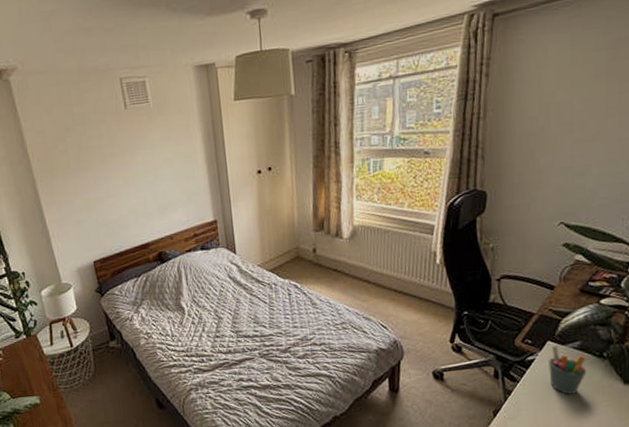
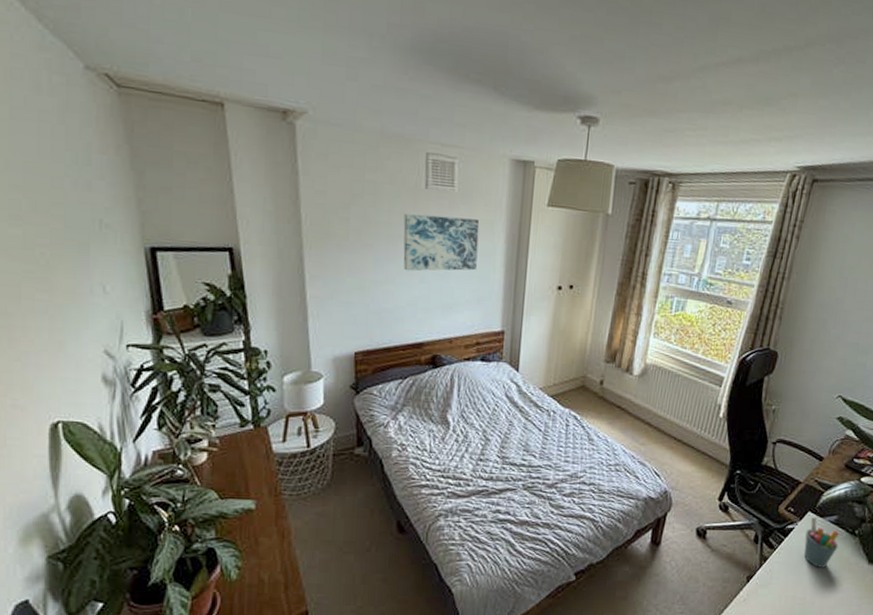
wall art: none [111,126,182,184] -> present [403,213,480,271]

